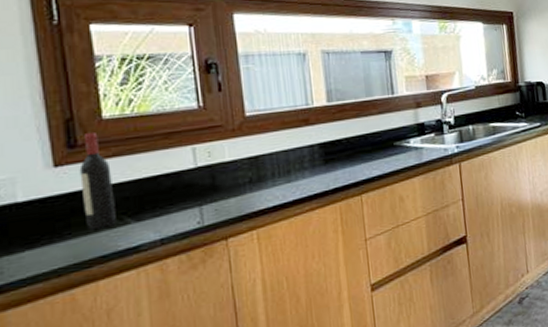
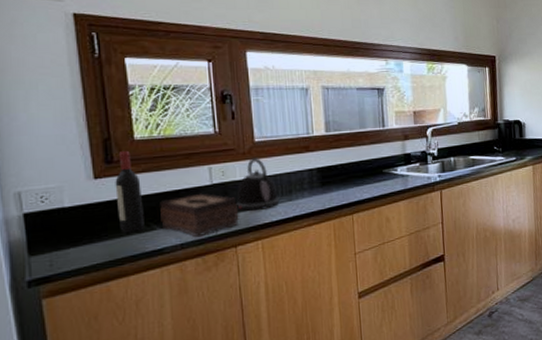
tissue box: none [134,178,230,230] -> present [160,193,239,237]
kettle: none [226,134,276,197] -> present [237,158,280,211]

